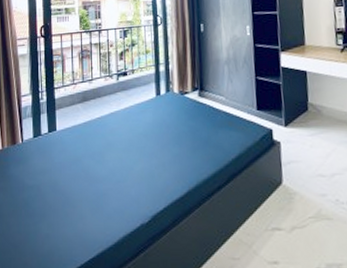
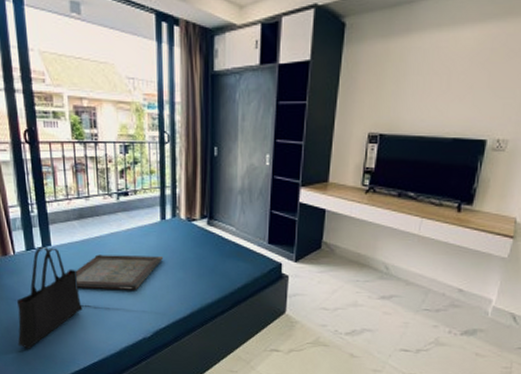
tote bag: none [17,132,82,247] -> present [16,247,83,349]
serving tray: none [78,132,160,173] -> present [76,254,164,290]

